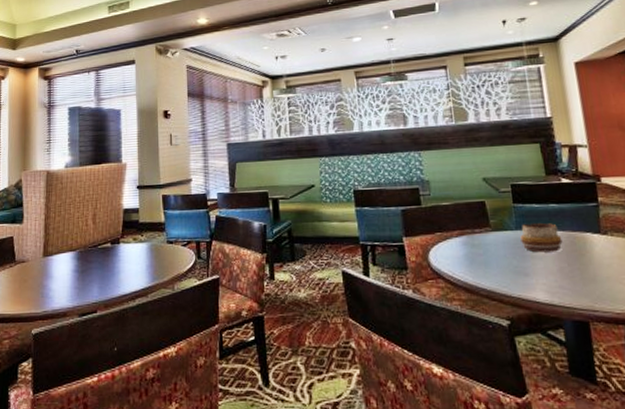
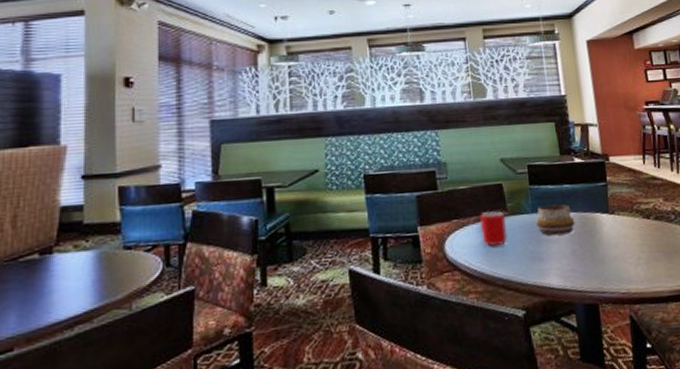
cup: none [463,226,491,258] -> present [480,211,508,246]

